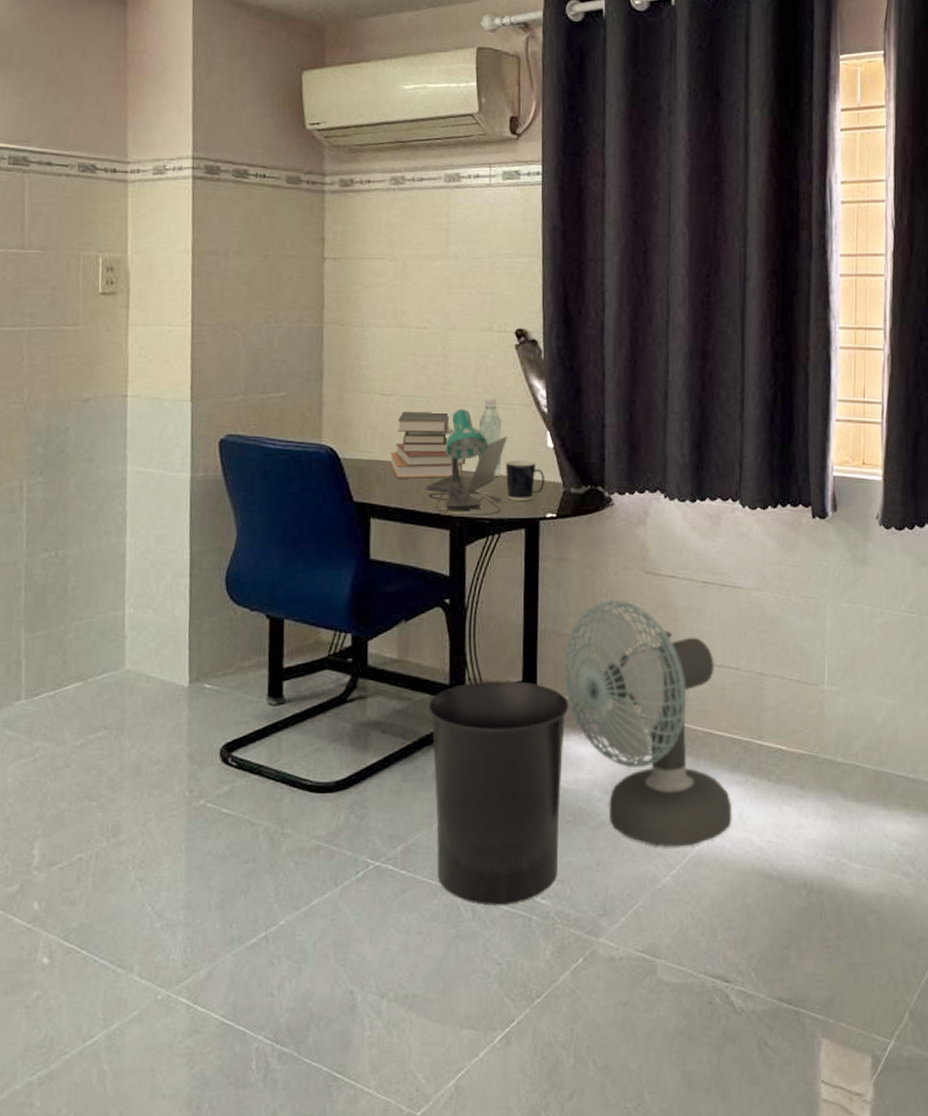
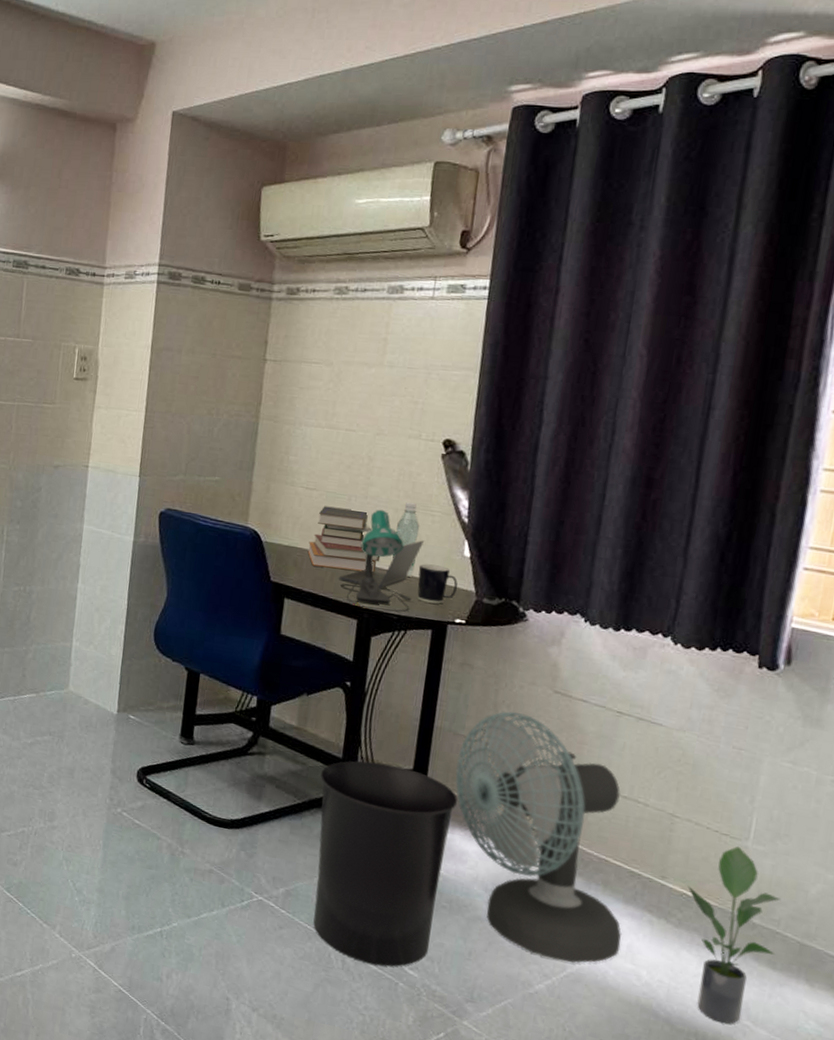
potted plant: none [781,691,857,867] -> present [687,845,781,1024]

